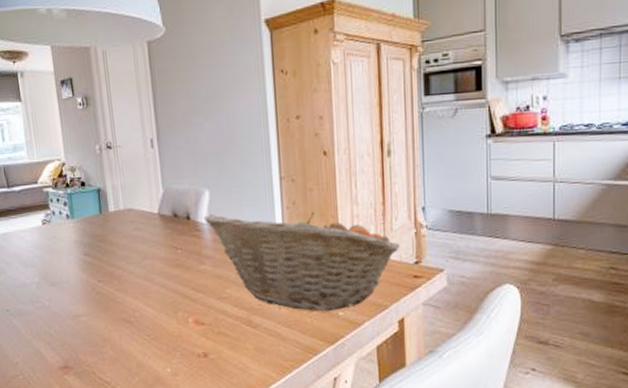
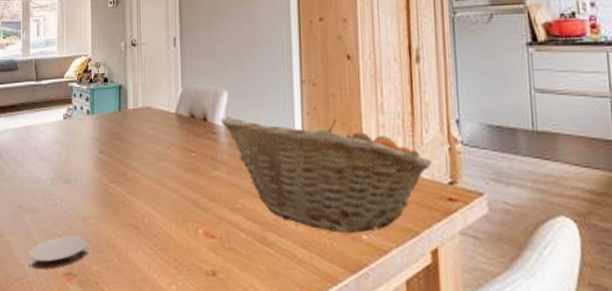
coaster: none [22,333,83,365] -> present [29,235,89,270]

